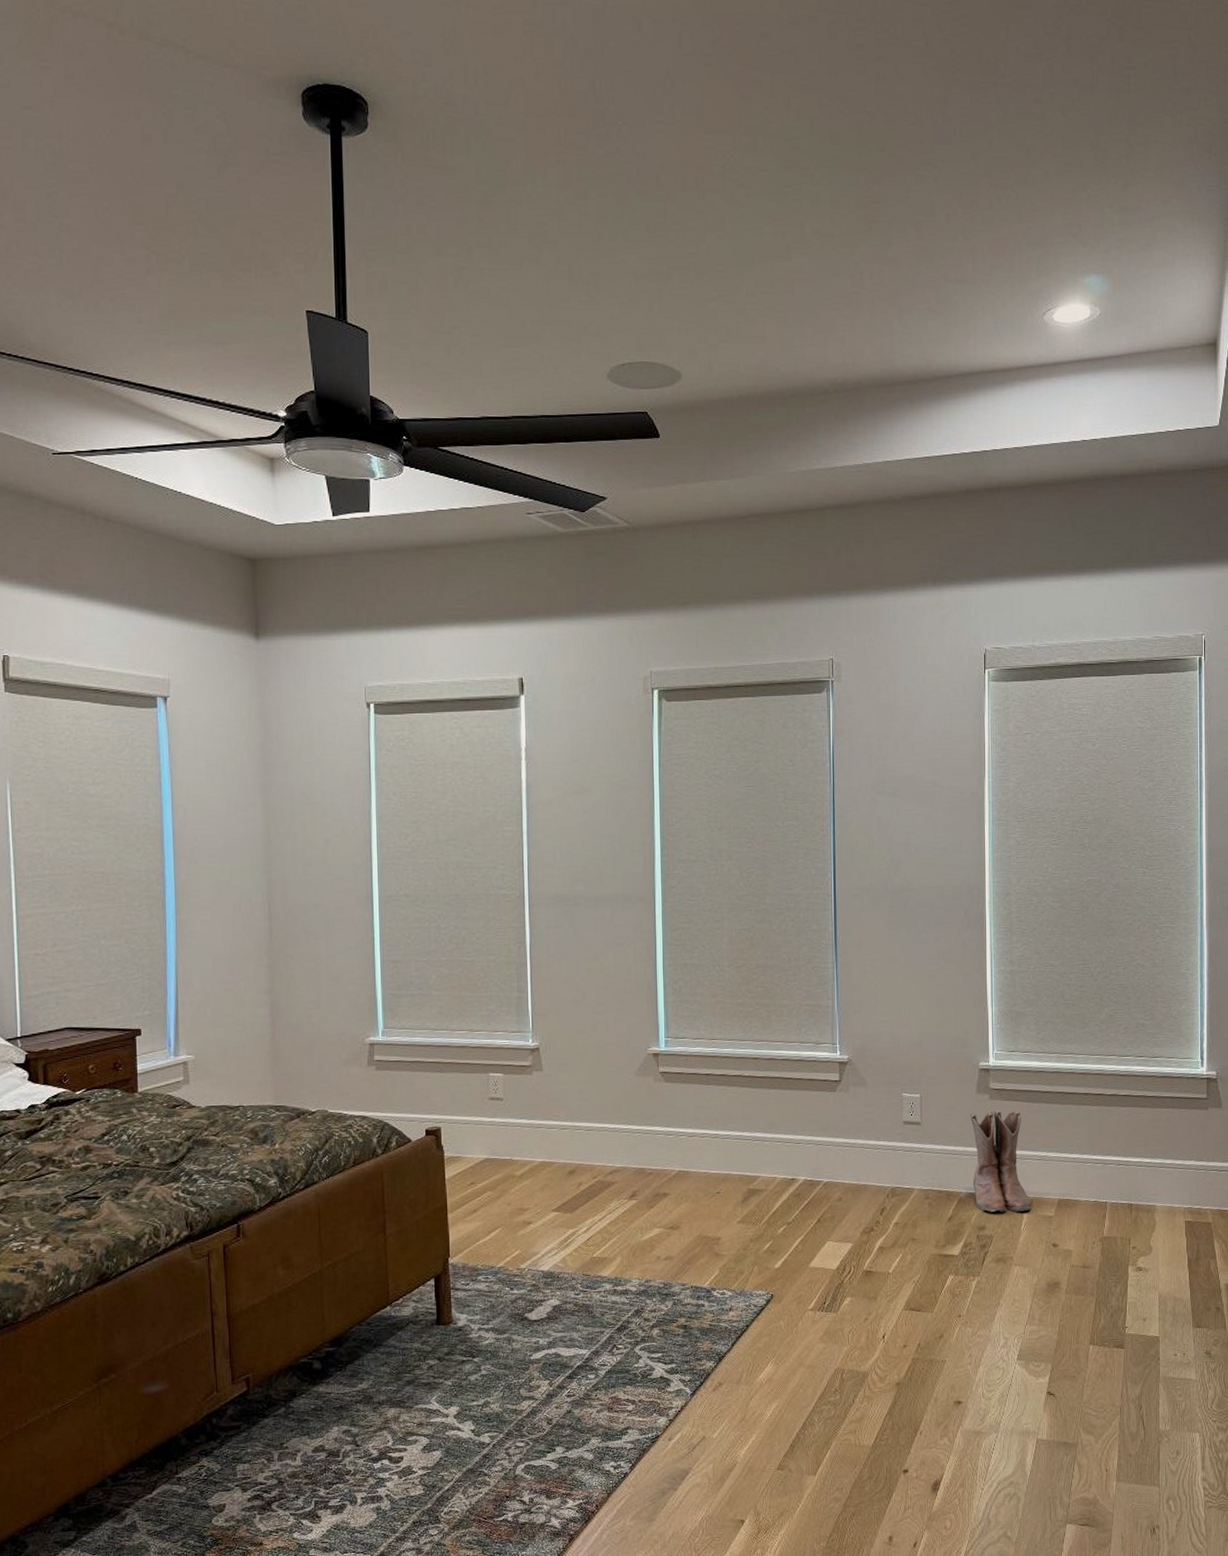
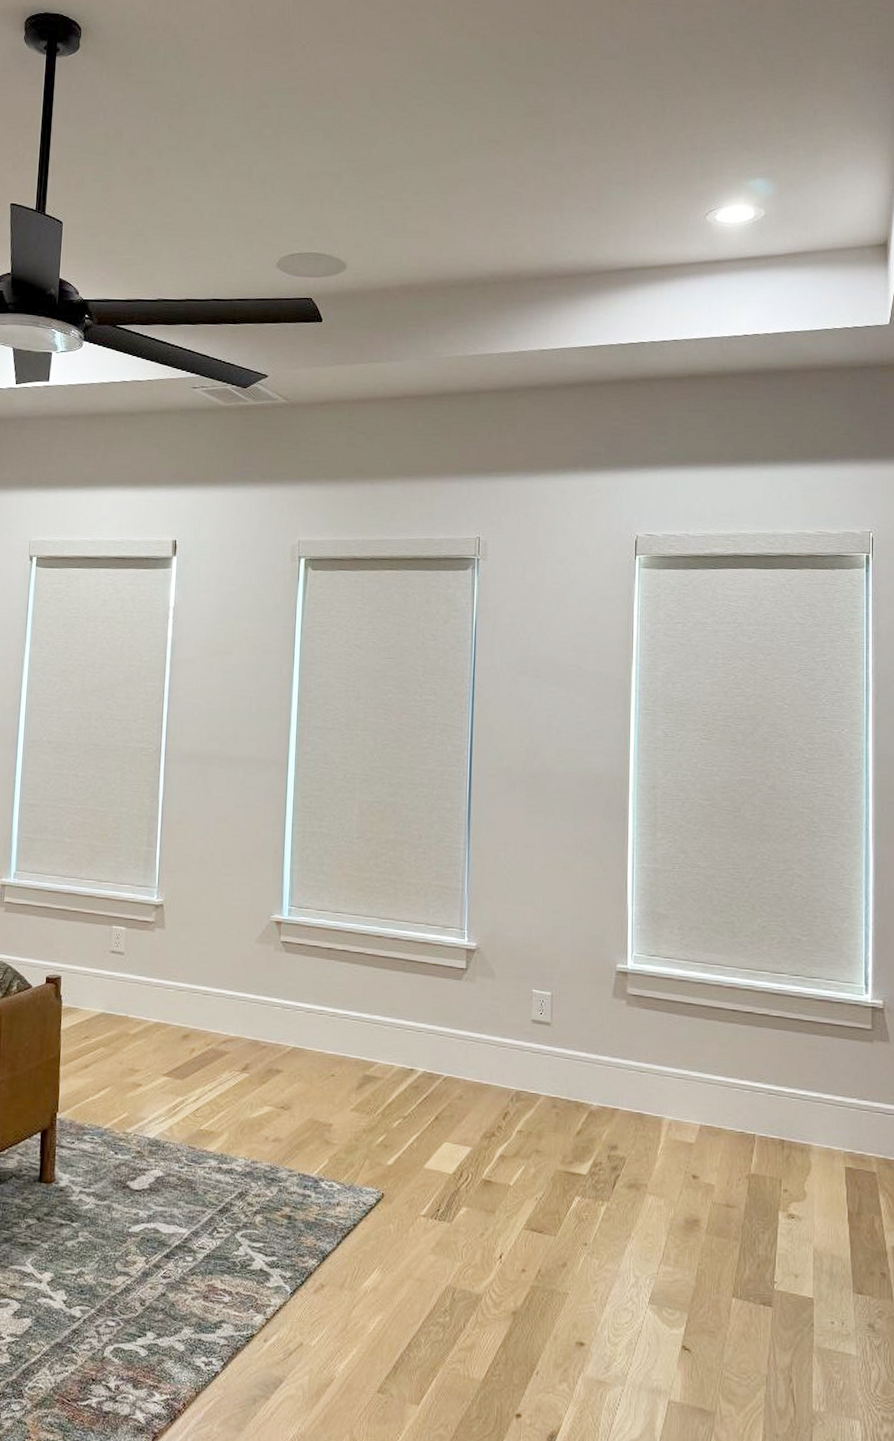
boots: present [969,1109,1031,1213] -> none [604,1017,670,1135]

